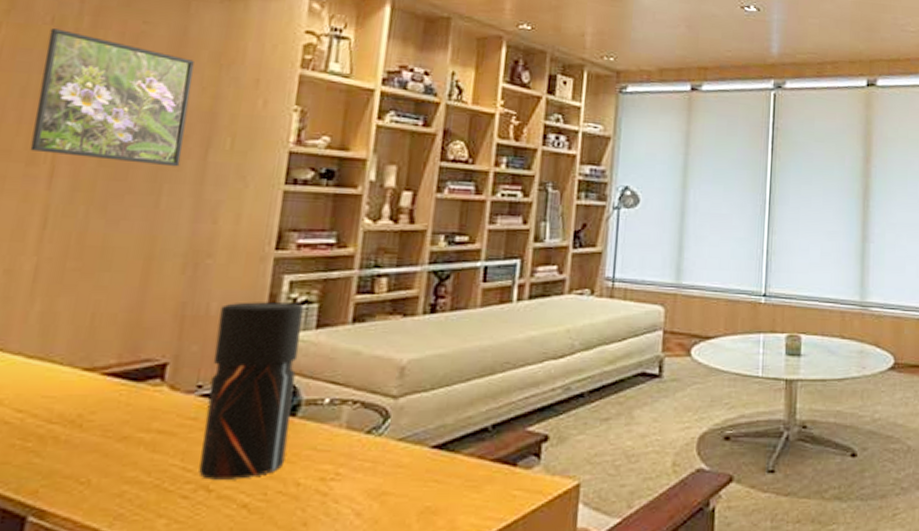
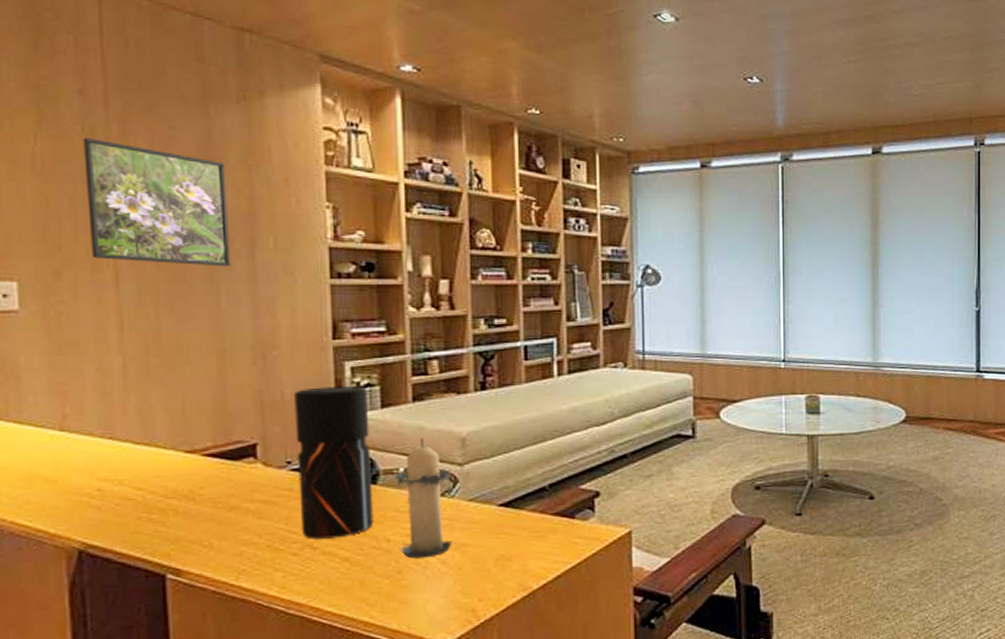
candle: none [310,364,384,508] -> present [396,438,452,559]

